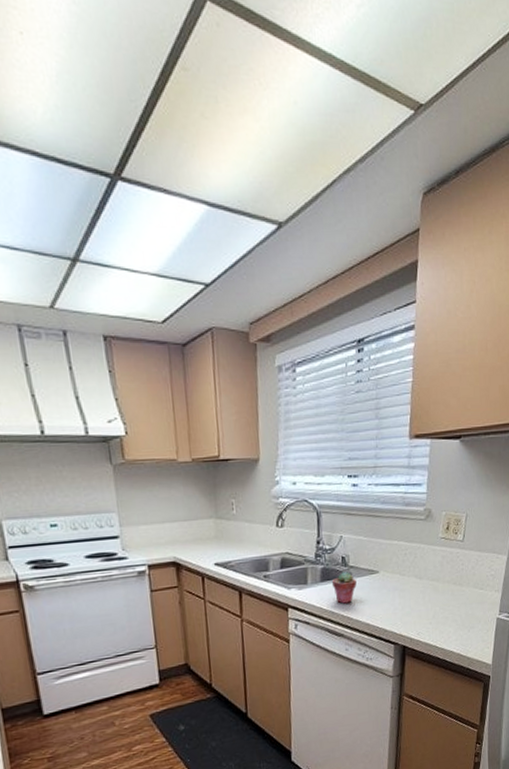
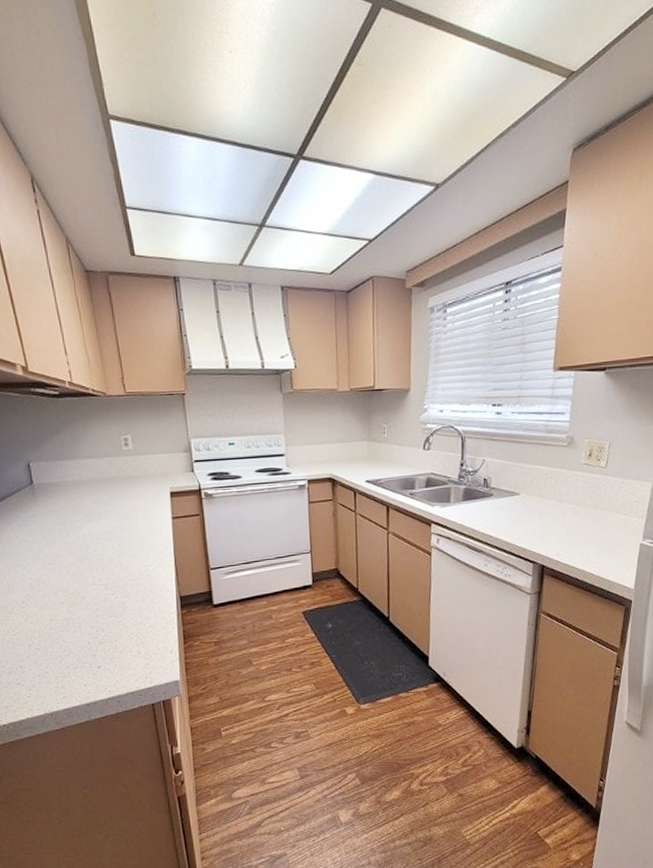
potted succulent: present [331,571,357,604] -> none [473,492,497,522]

